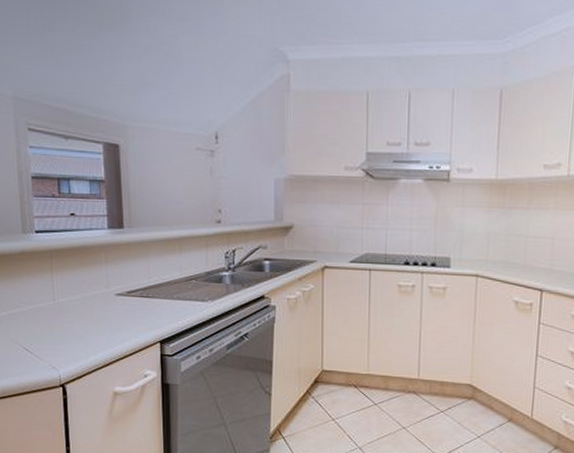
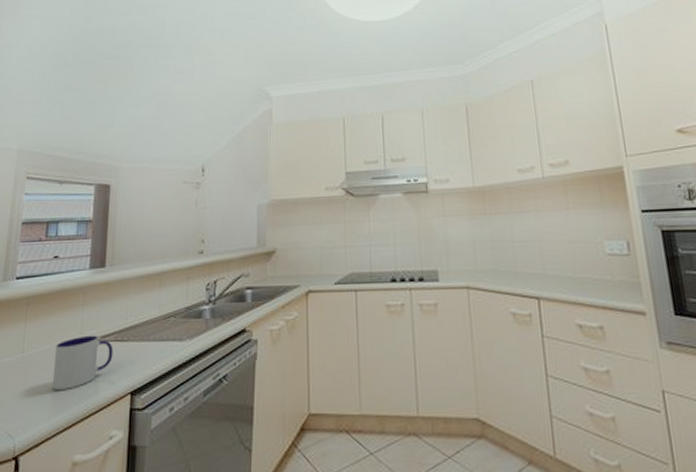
mug: none [84,289,140,335] -> present [52,335,114,390]

